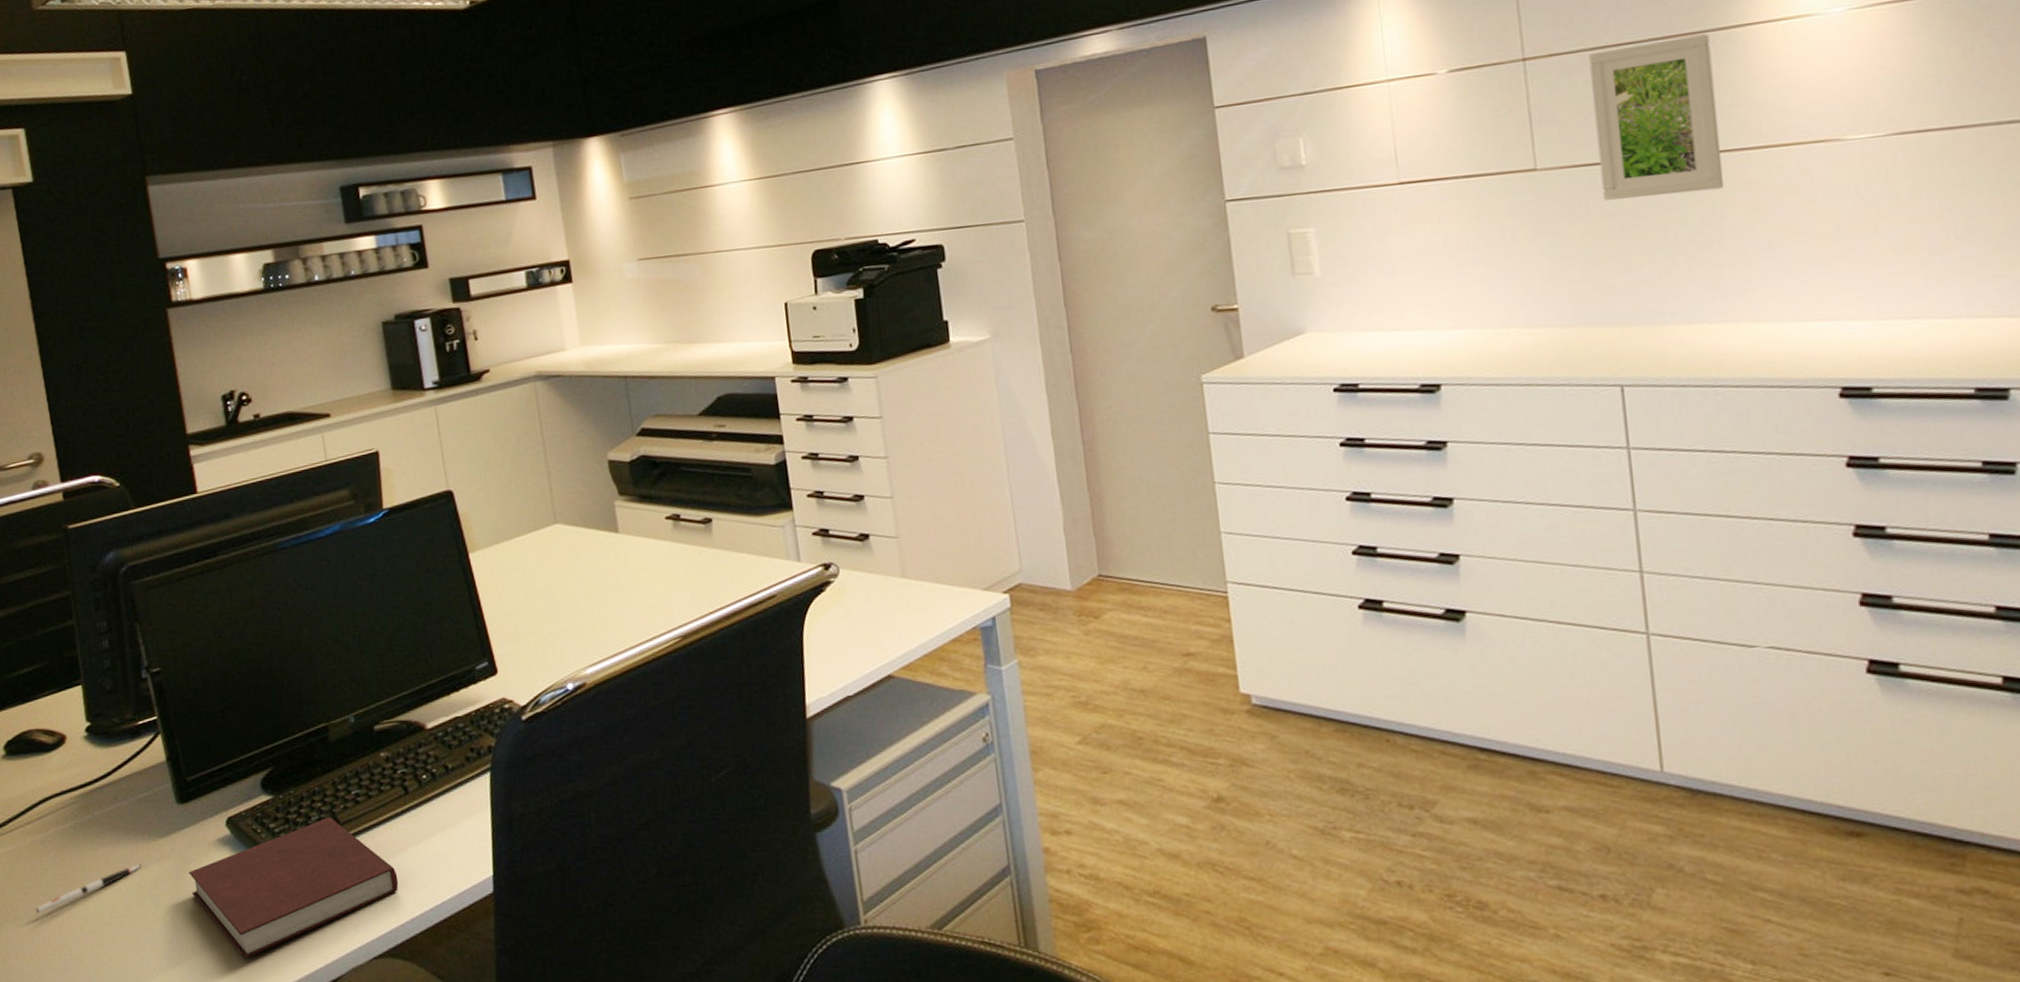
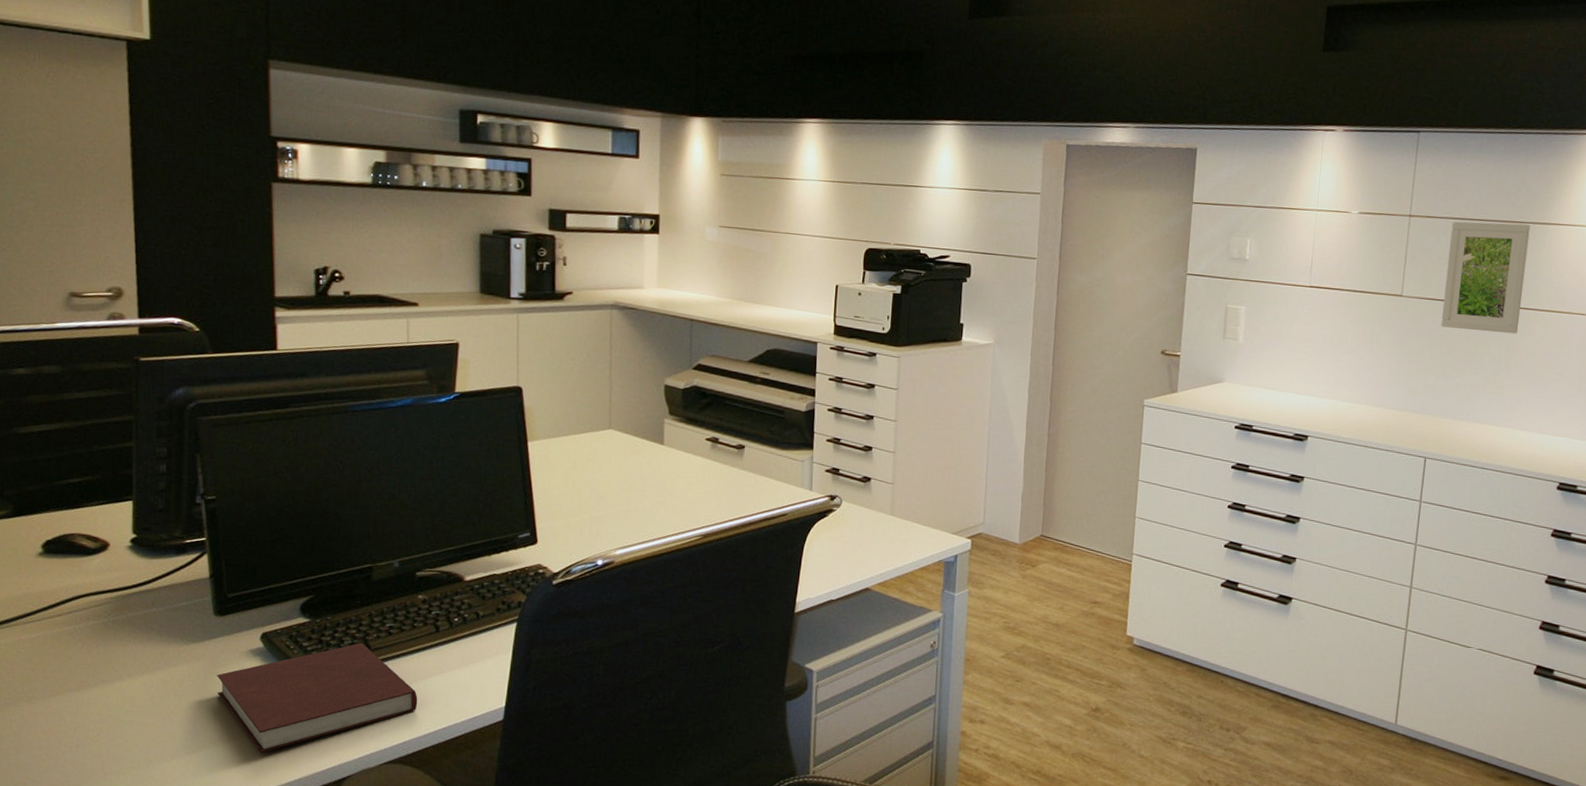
pen: present [35,865,141,913] -> none [54,663,170,695]

